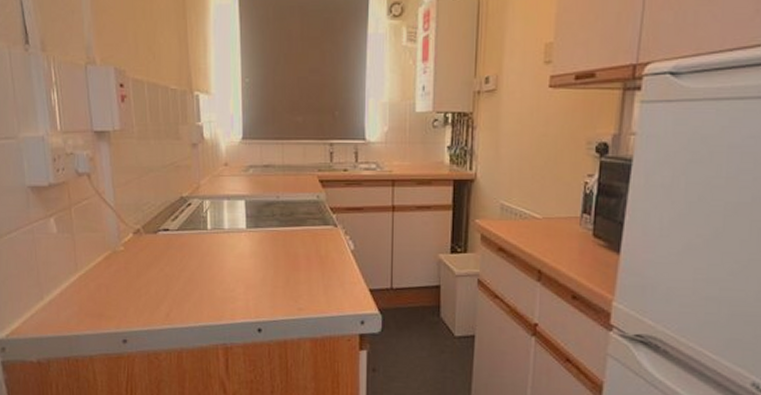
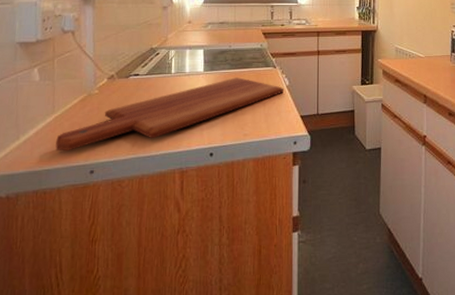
cutting board: none [83,237,349,317] -> present [55,77,285,152]

